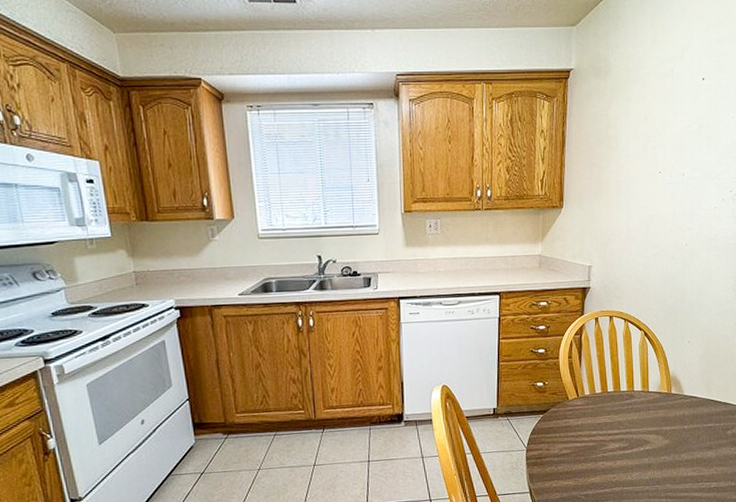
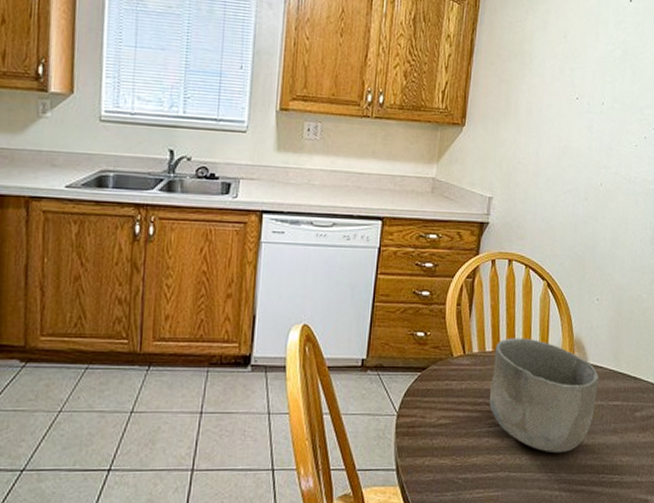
bowl: none [601,379,694,469] -> present [489,338,599,454]

